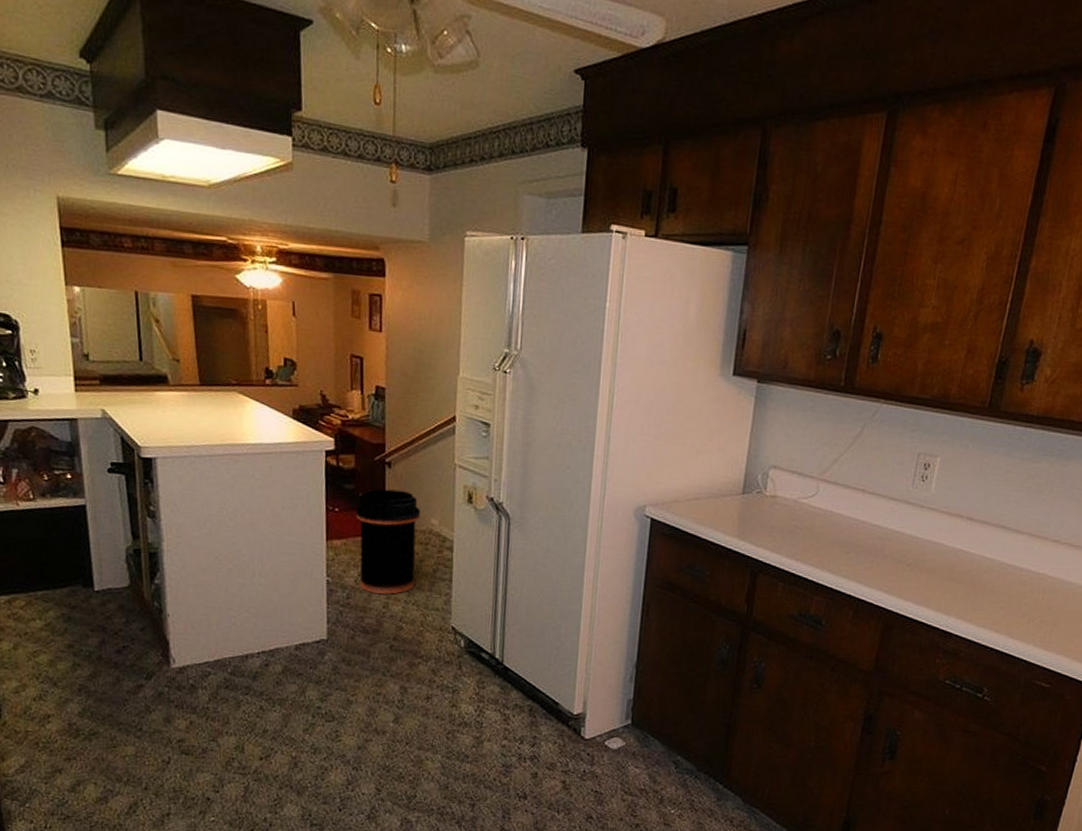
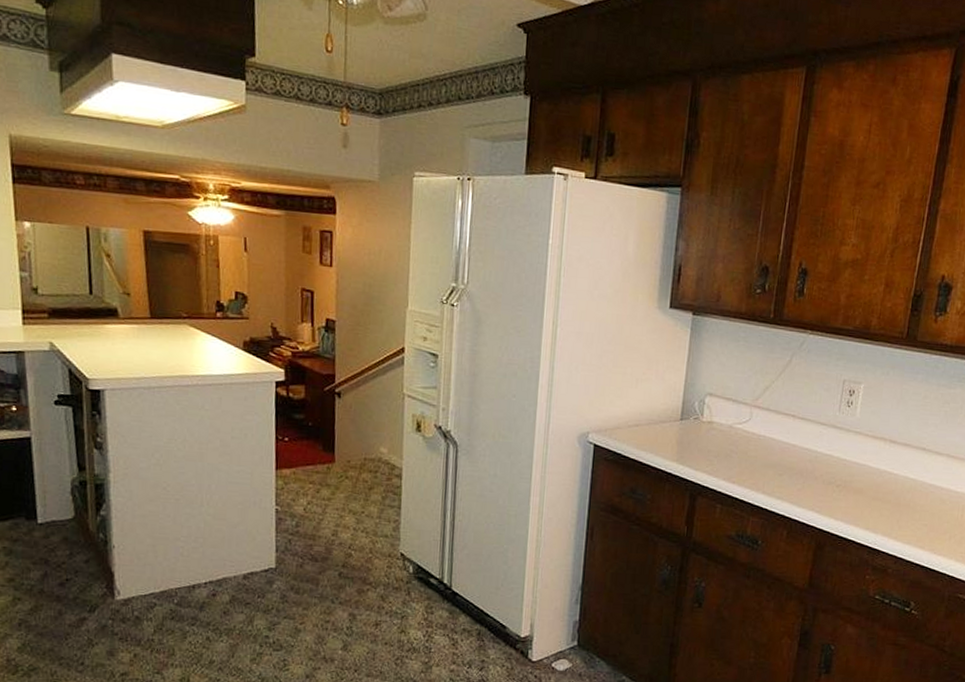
trash can: present [355,489,420,594] -> none [305,418,369,522]

